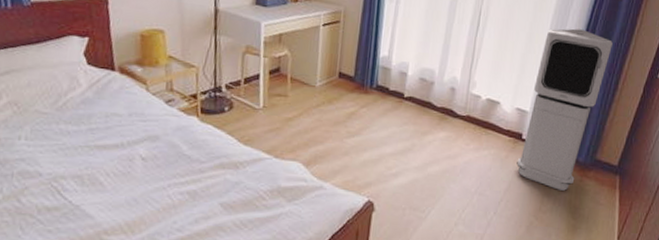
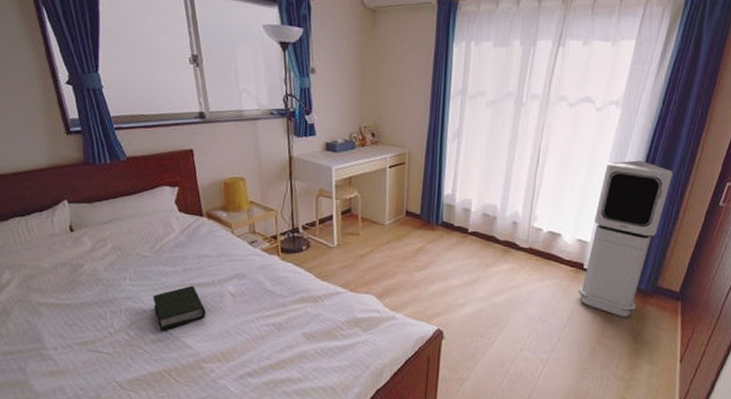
book: none [51,147,112,198] -> present [152,285,206,331]

